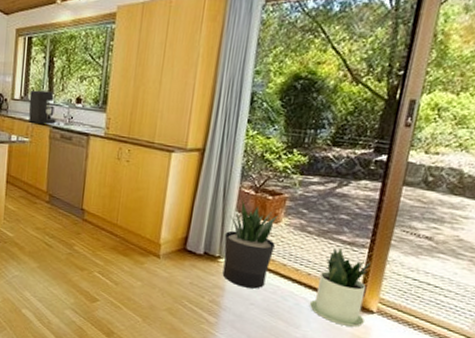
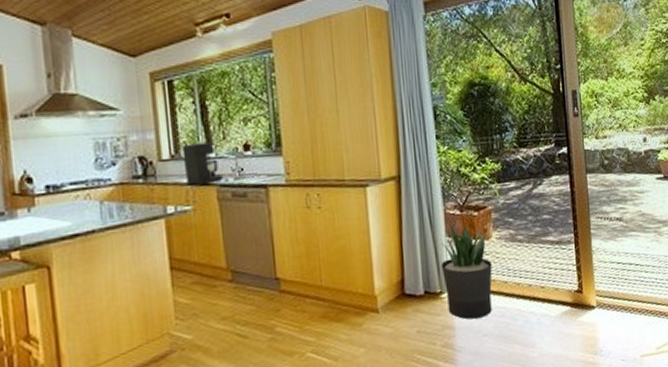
planter: present [309,248,371,327] -> none [537,250,590,330]

